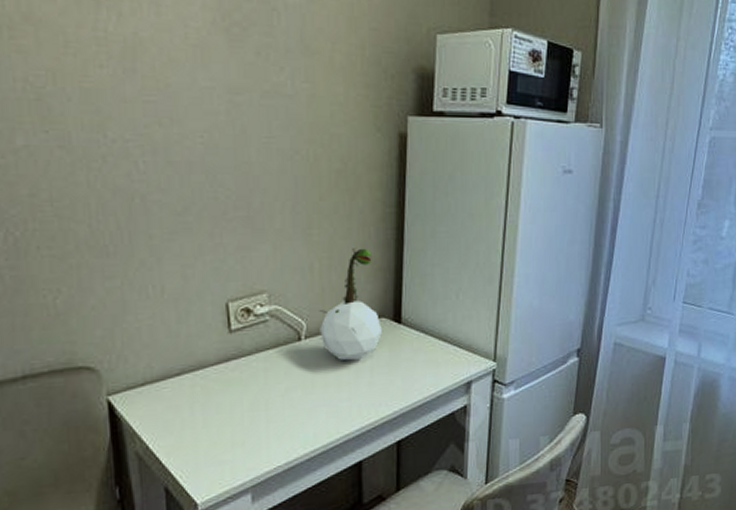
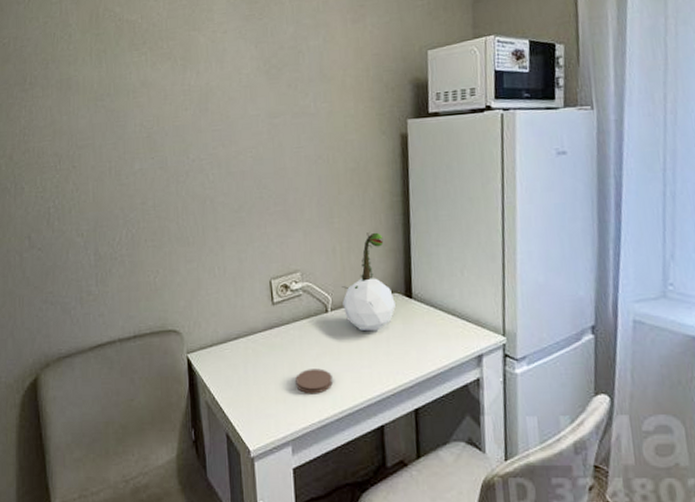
coaster: none [258,404,304,434] -> present [295,368,333,394]

